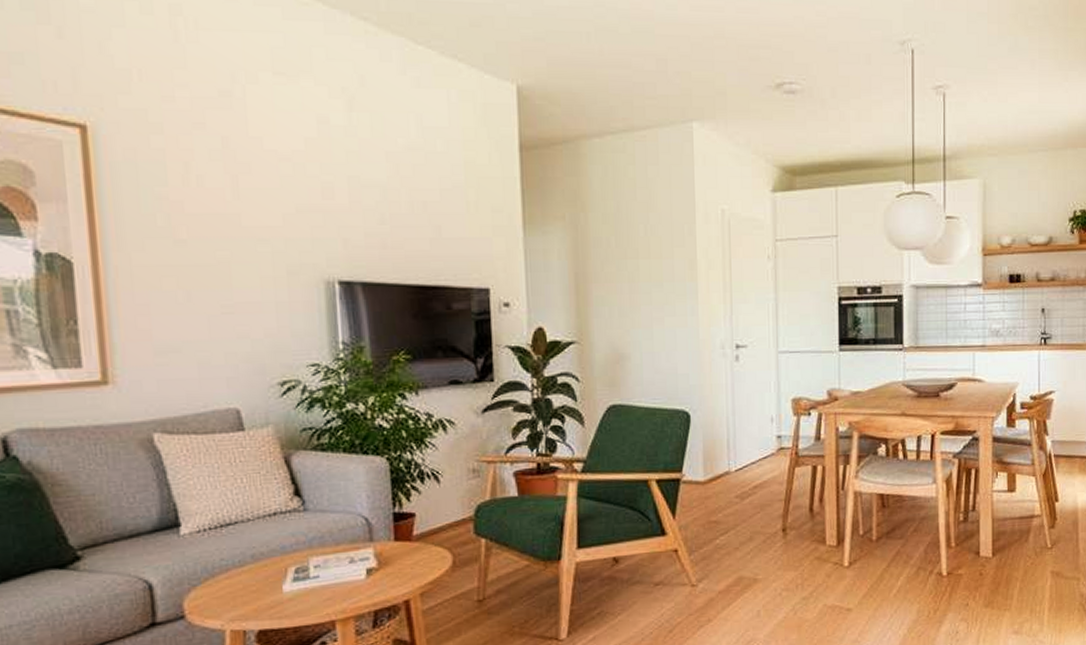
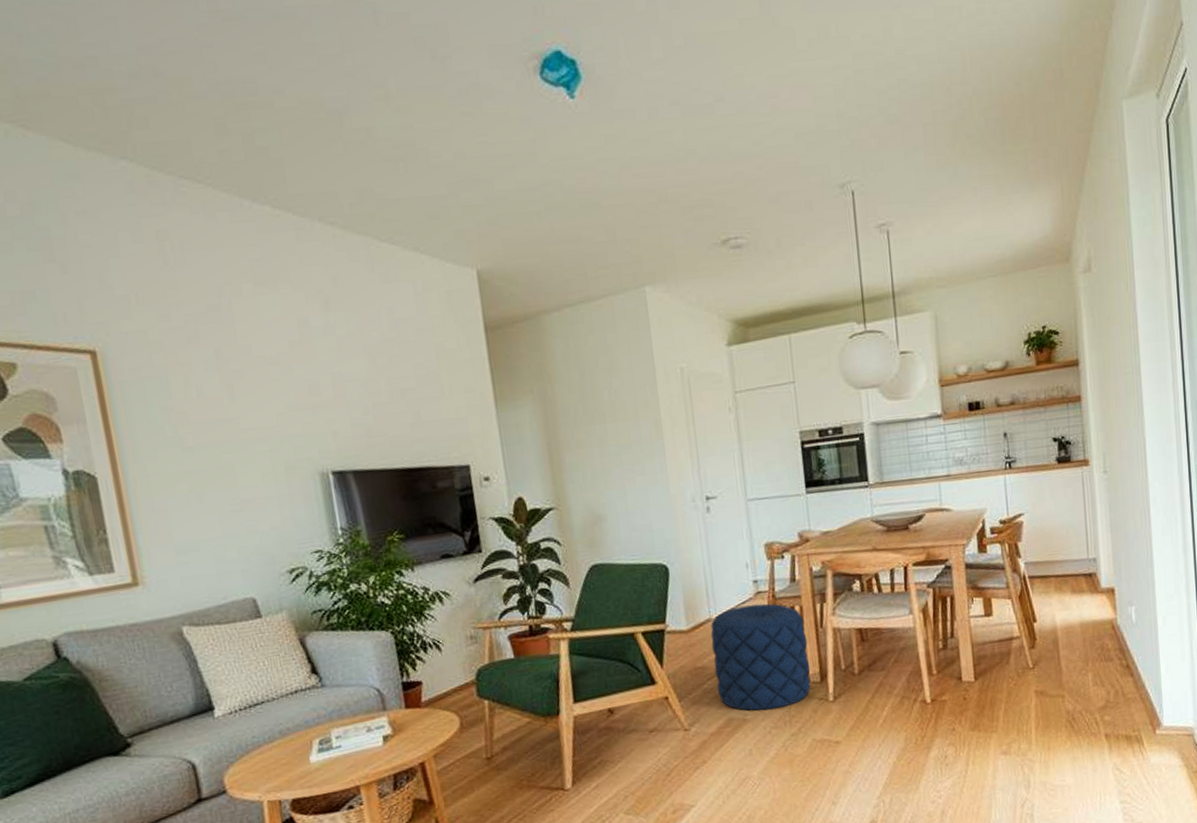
pouf: none [728,460,828,571] -> present [710,603,811,711]

